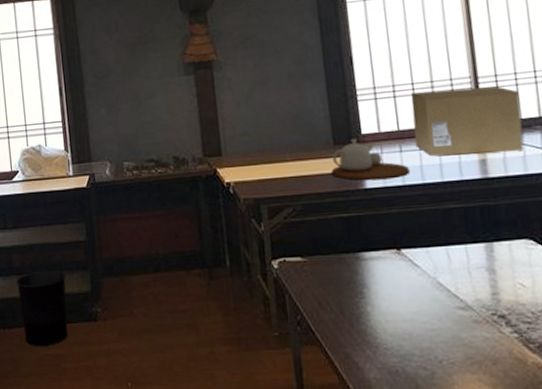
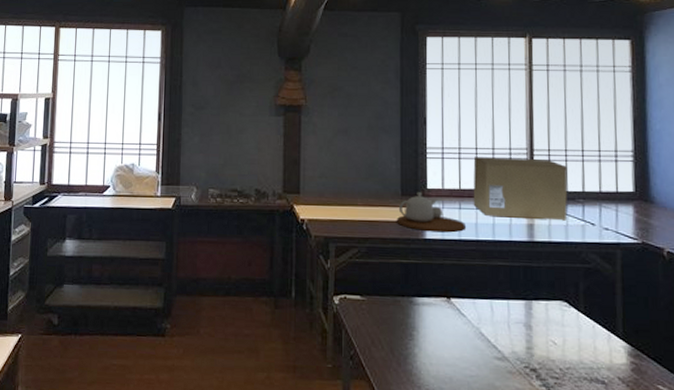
waste bin: present [15,270,68,346] -> none [92,283,142,356]

